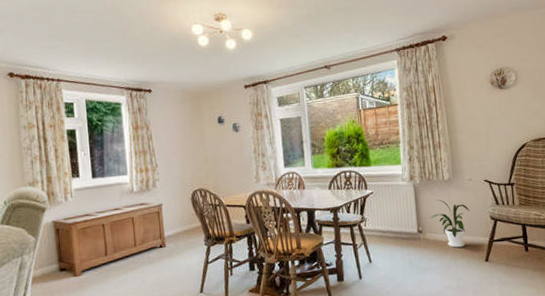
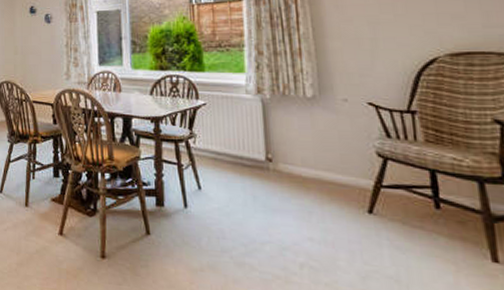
house plant: present [431,199,470,248] -> none [285,122,345,189]

